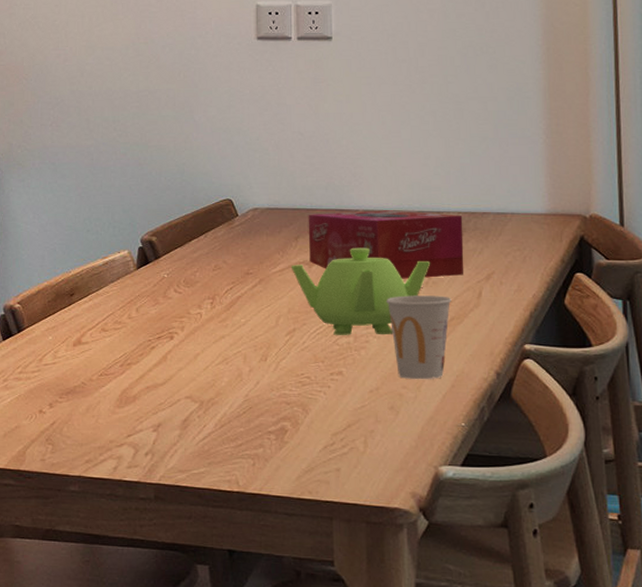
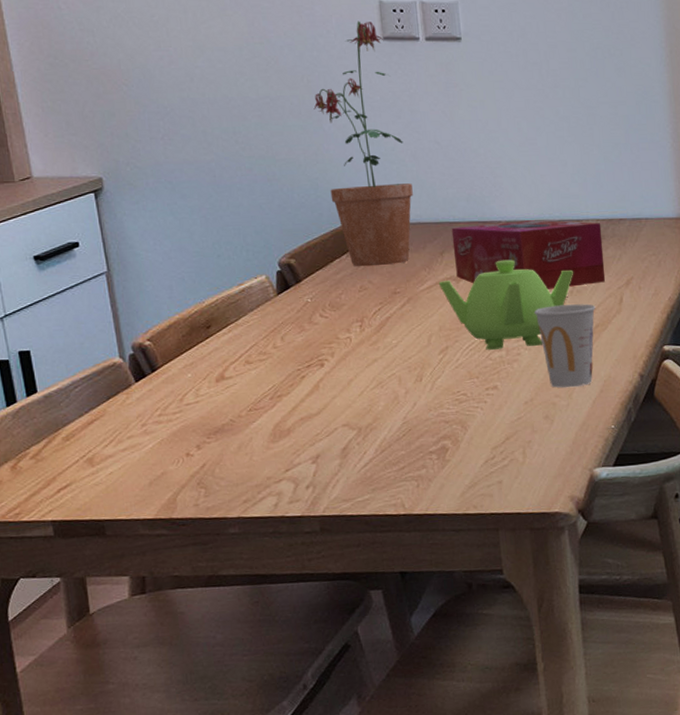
potted plant: none [187,23,273,247] -> present [314,21,413,267]

